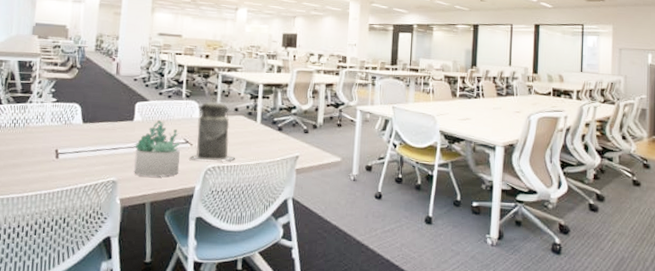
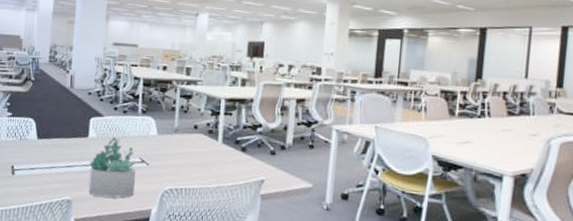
canister: present [190,97,235,161] -> none [146,113,194,183]

